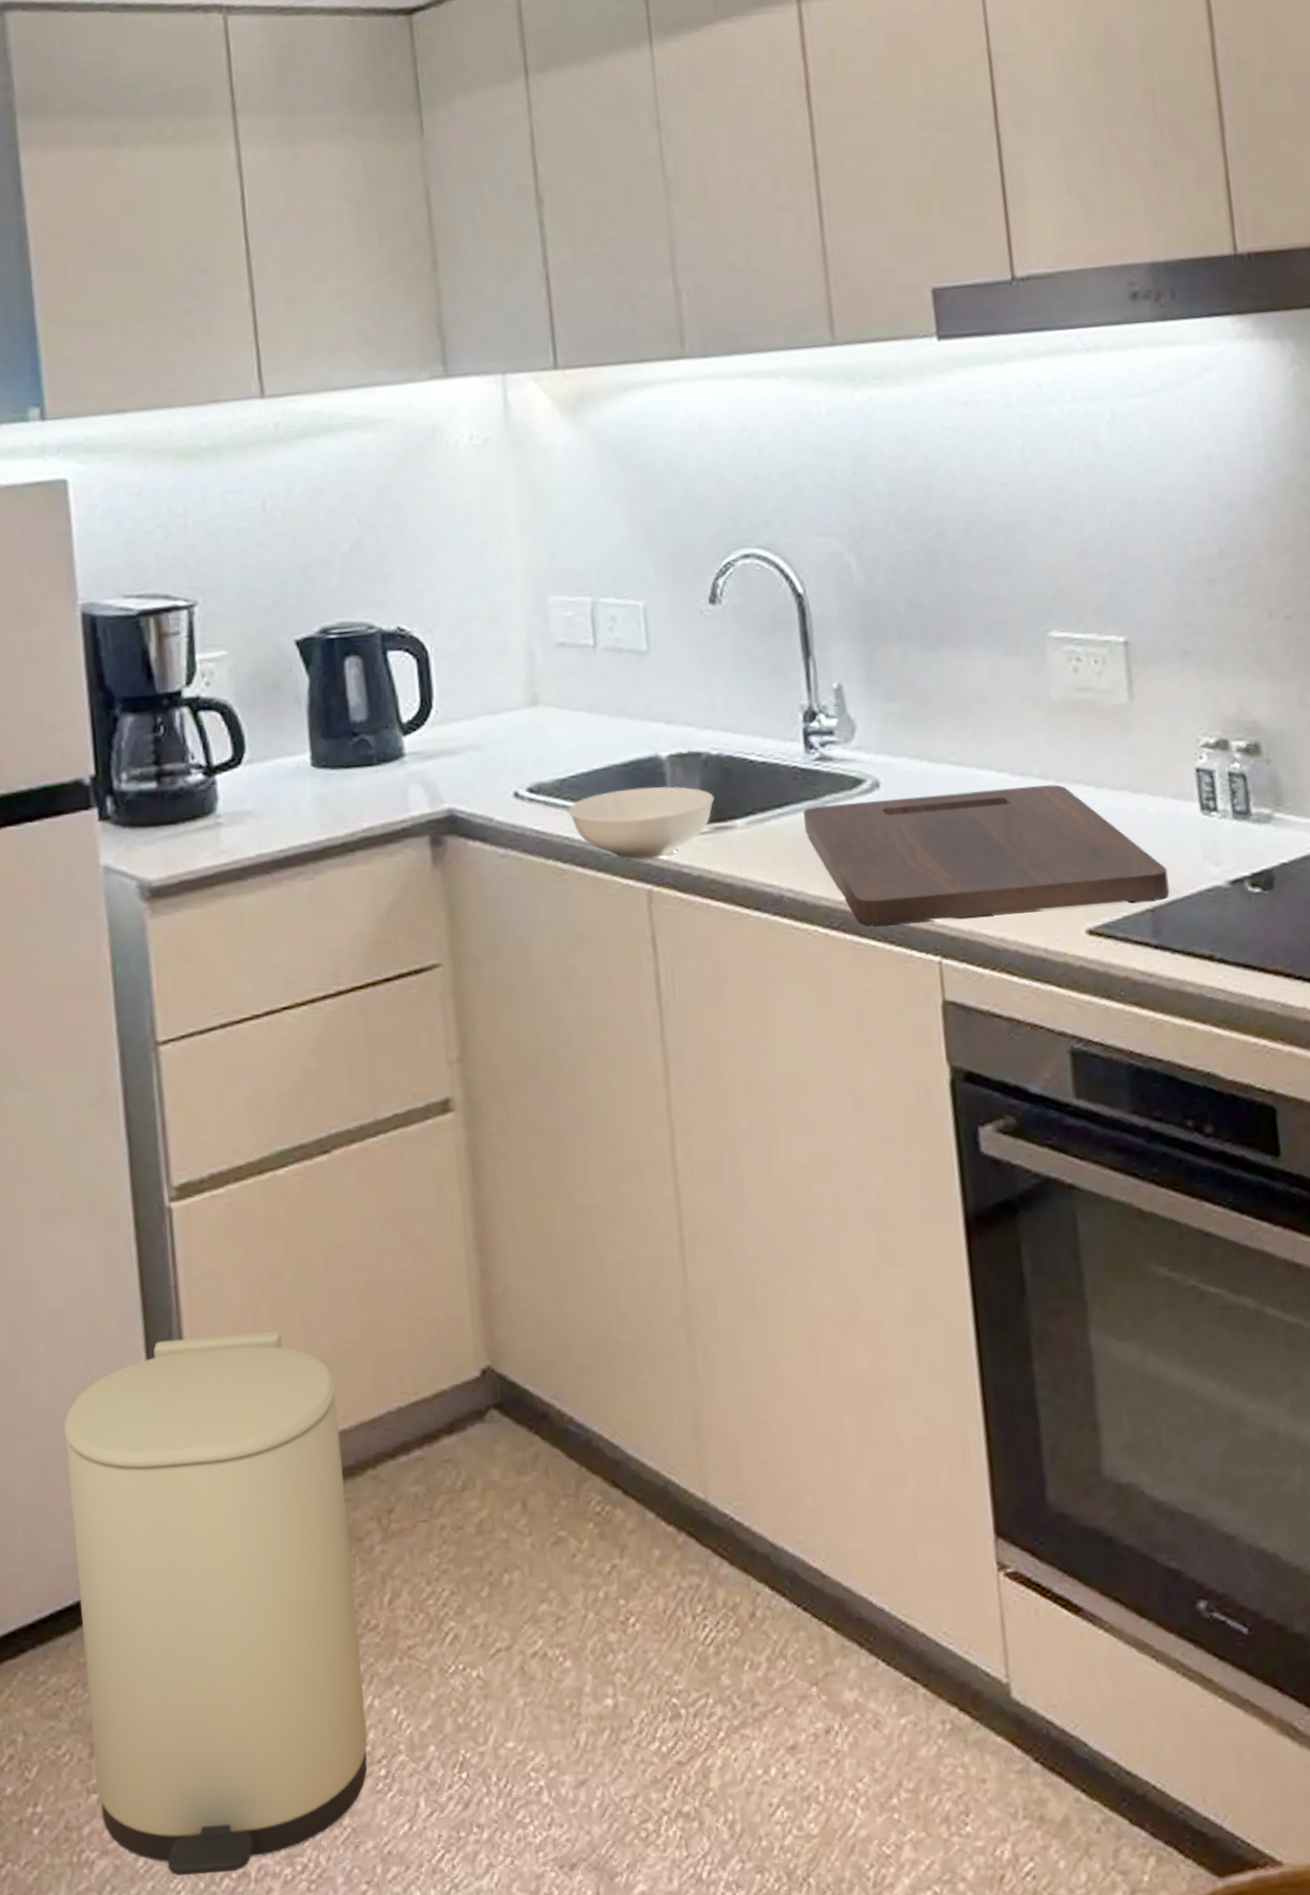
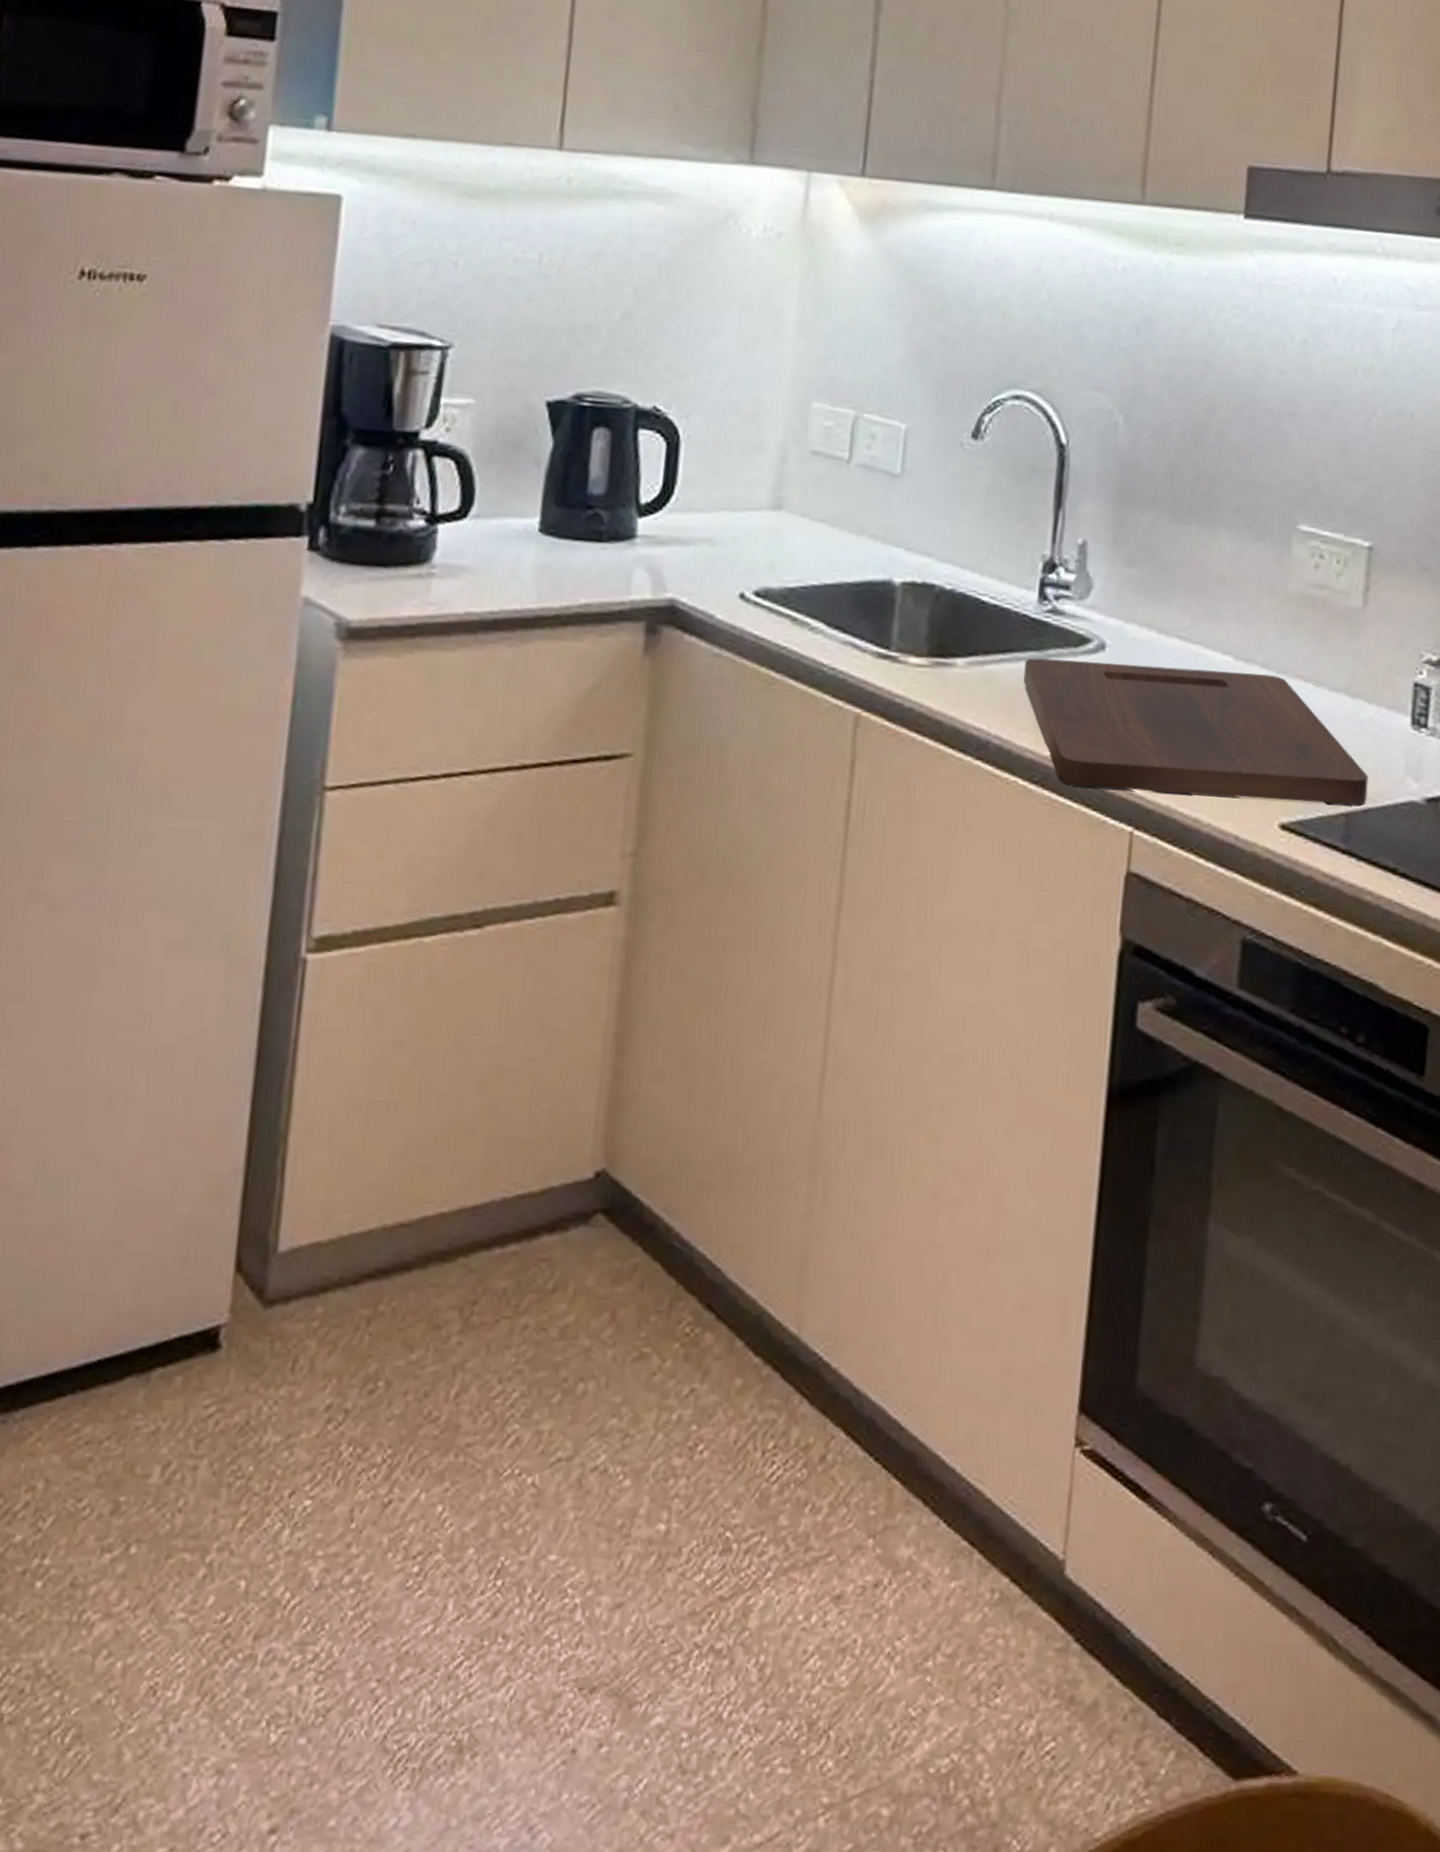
pedal bin: present [63,1330,368,1876] -> none [111,1094,443,1652]
bowl: present [568,786,714,861] -> none [791,608,940,684]

